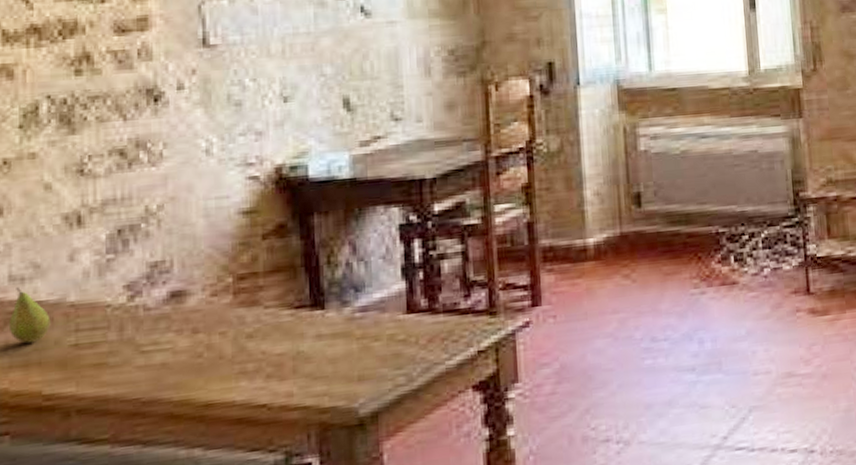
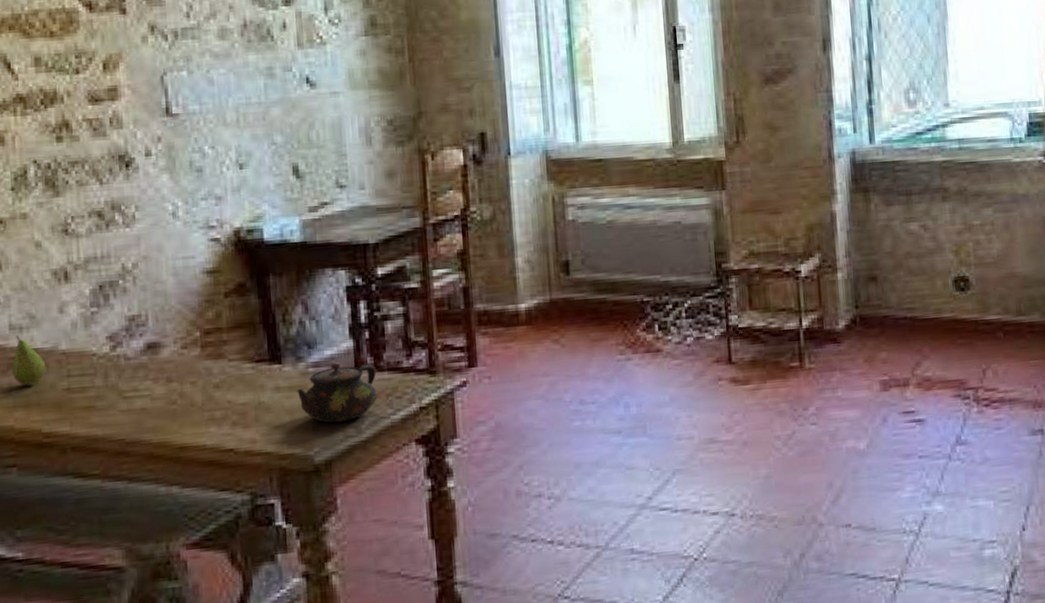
teapot: none [341,305,431,372] -> present [297,362,377,423]

